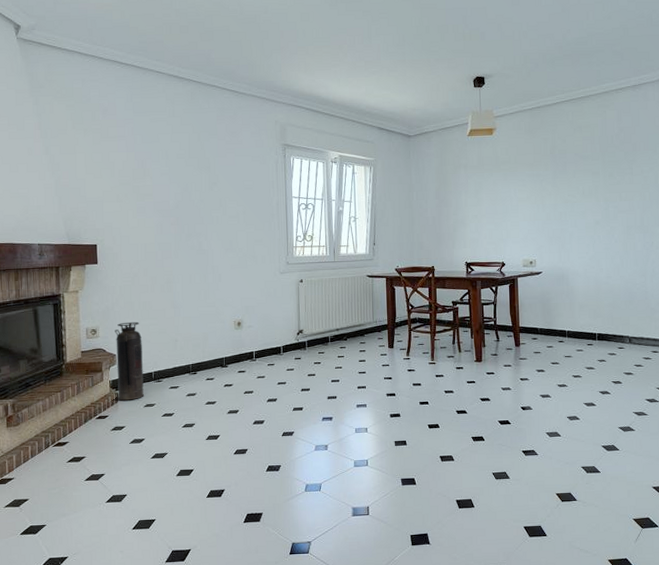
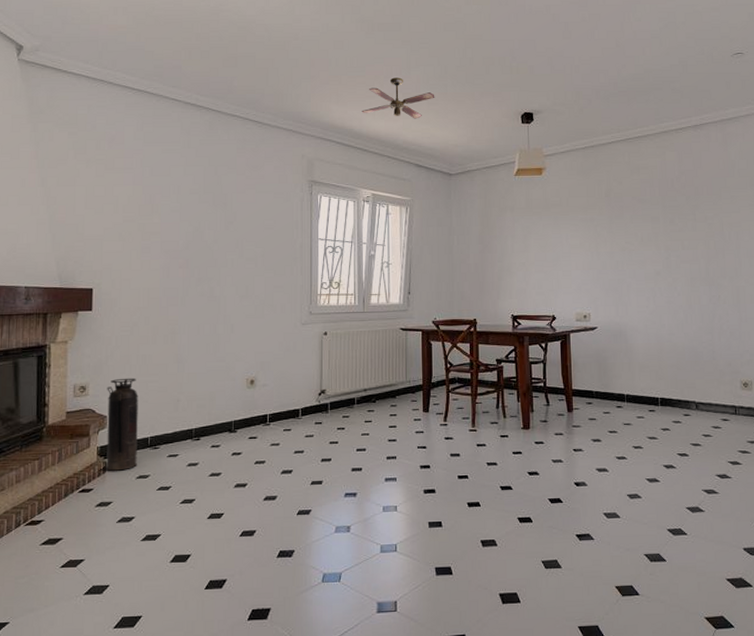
ceiling fan: none [328,46,395,85] -> present [361,77,435,119]

